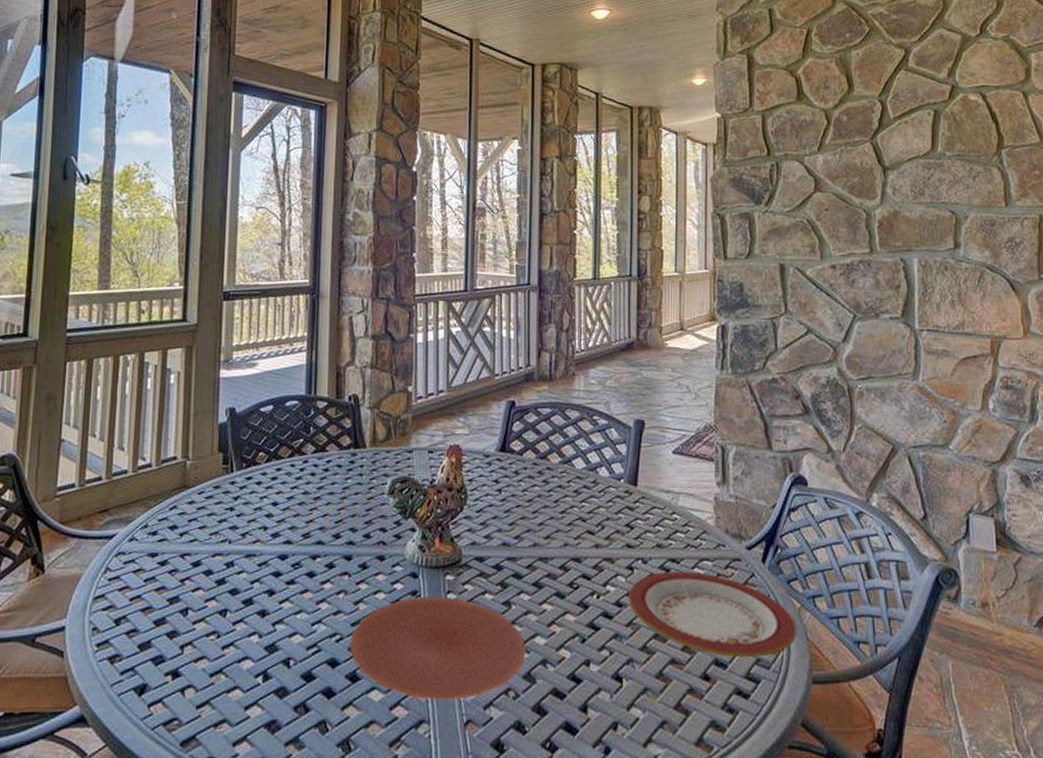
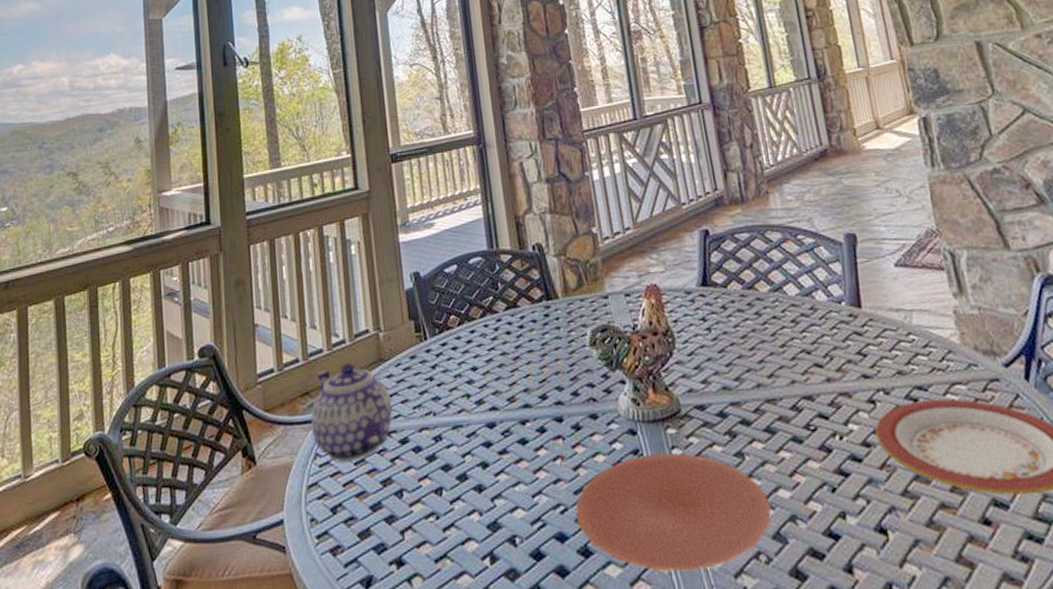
teapot: none [106,487,190,579] -> present [311,363,393,463]

